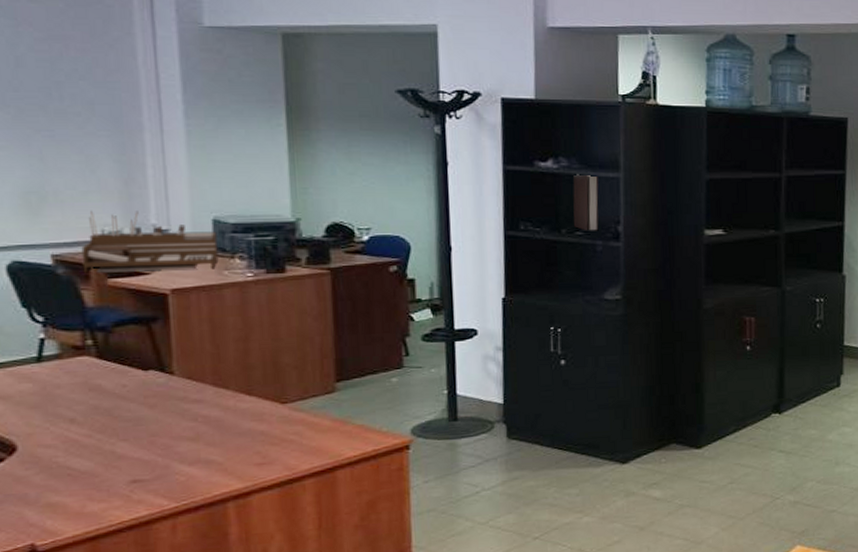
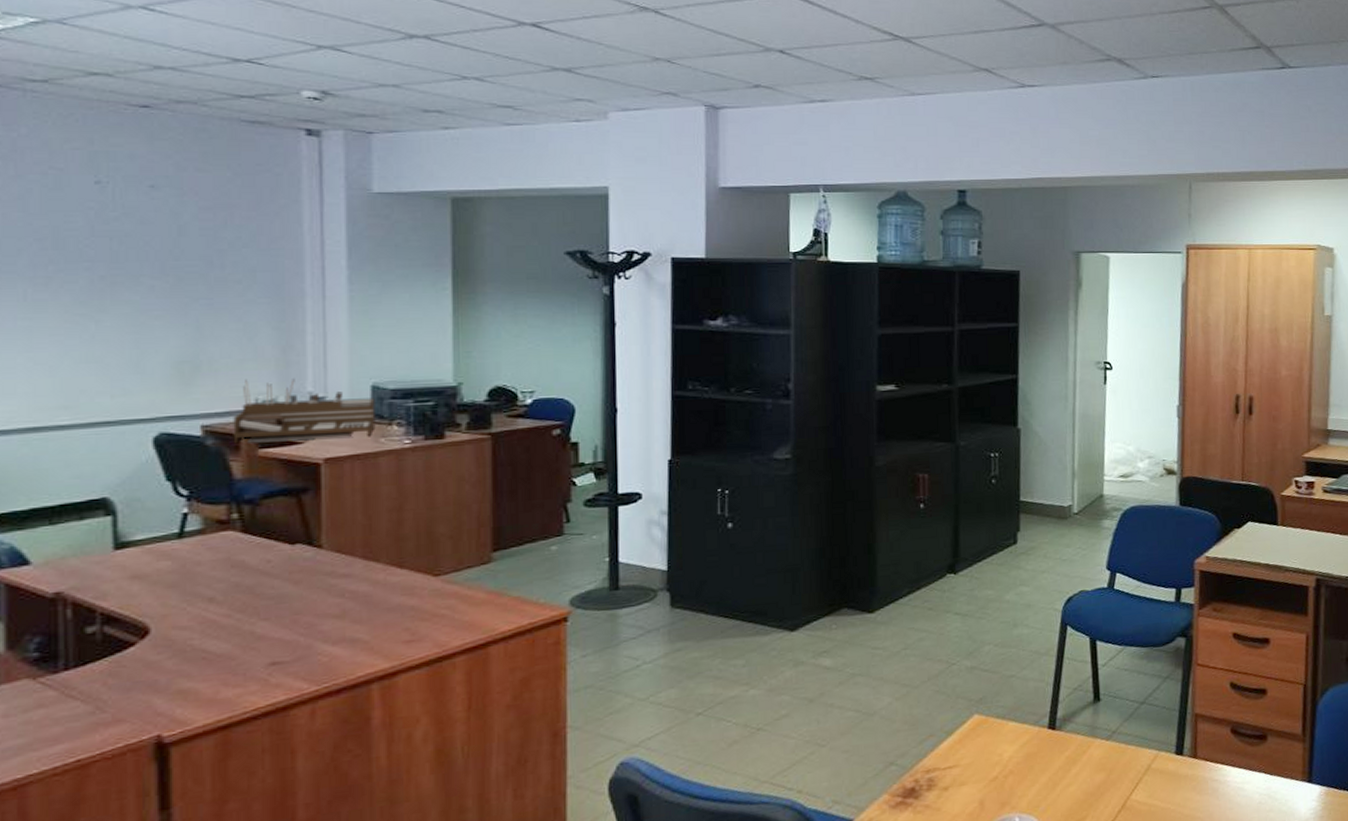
binder: present [572,174,599,231] -> none [742,332,769,390]

